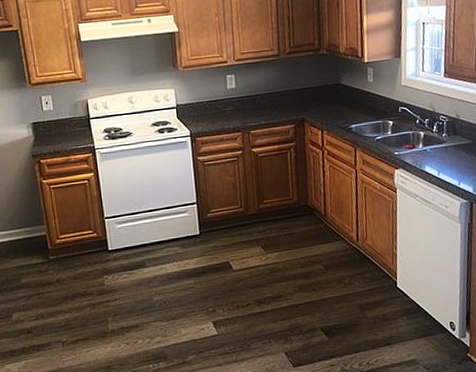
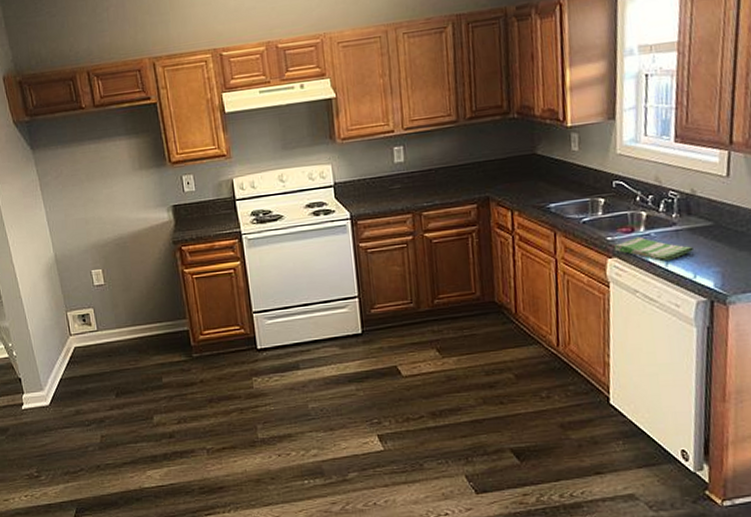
dish towel: none [400,151,459,171] -> present [614,236,695,261]

